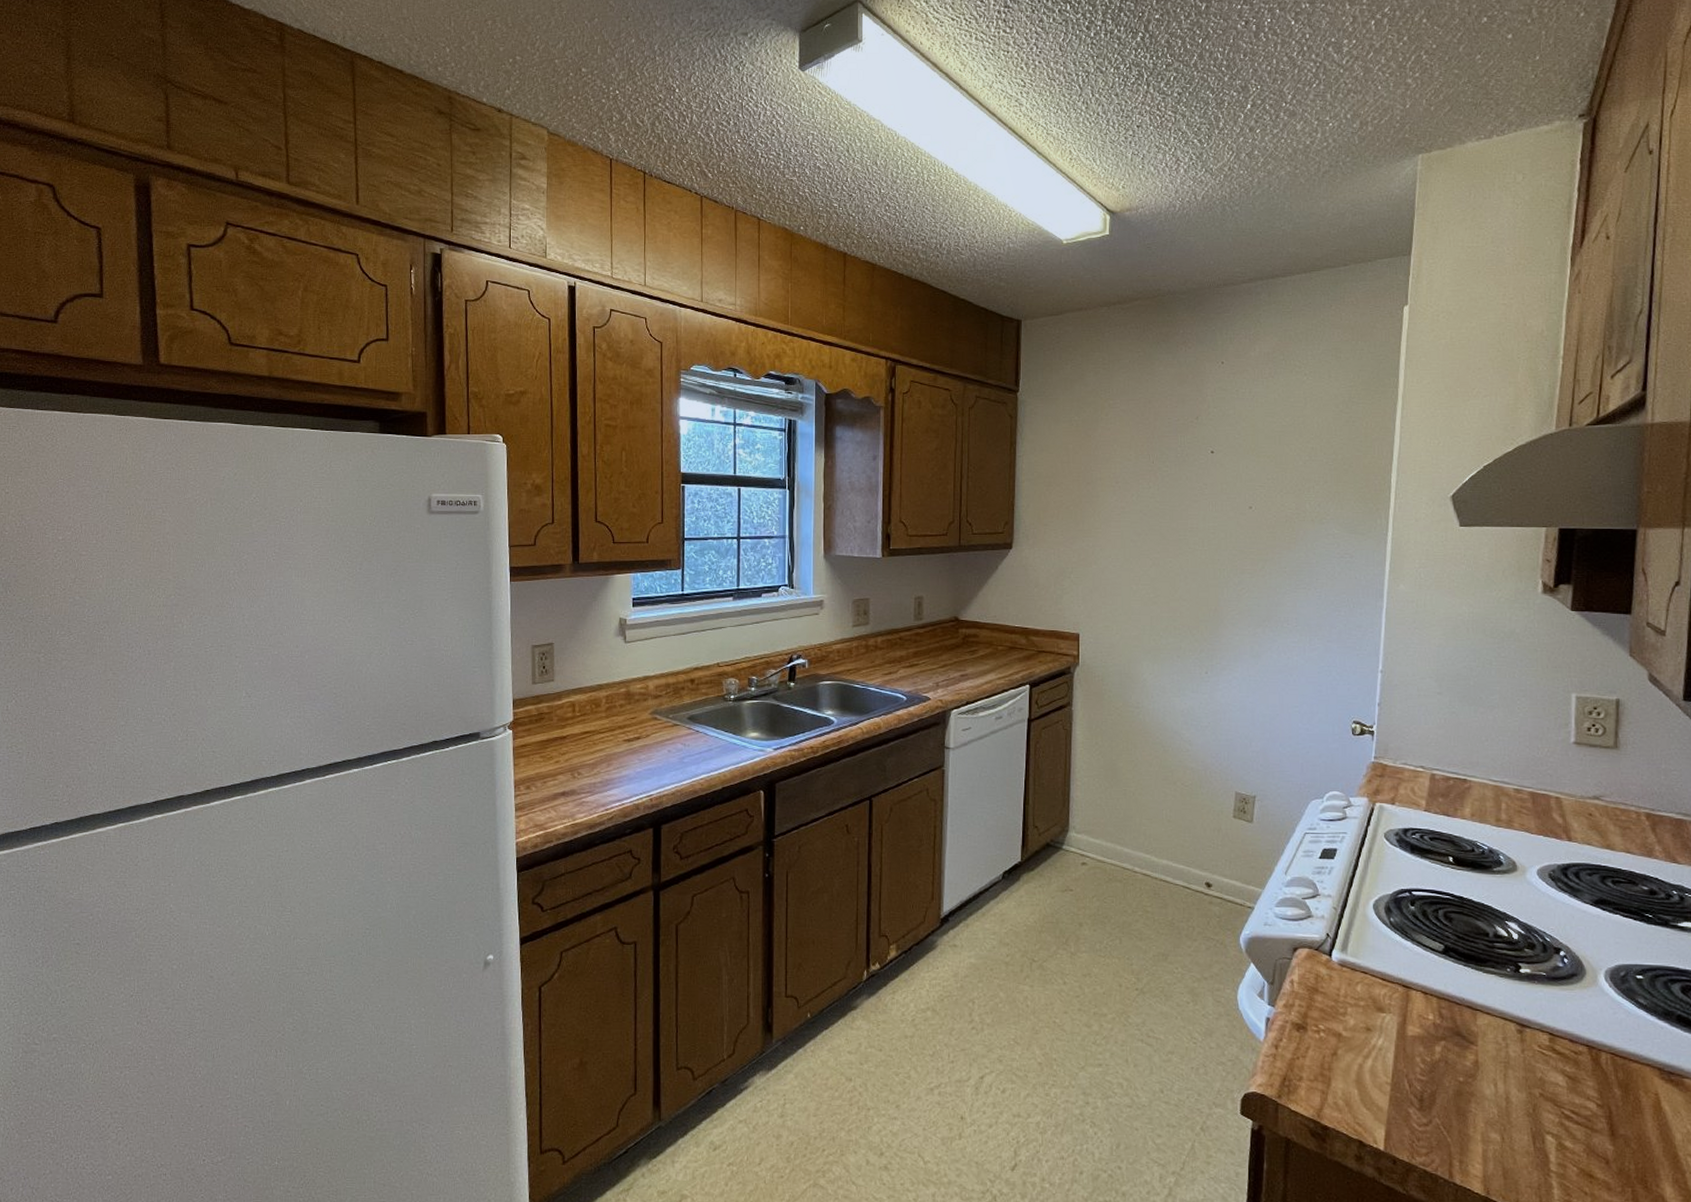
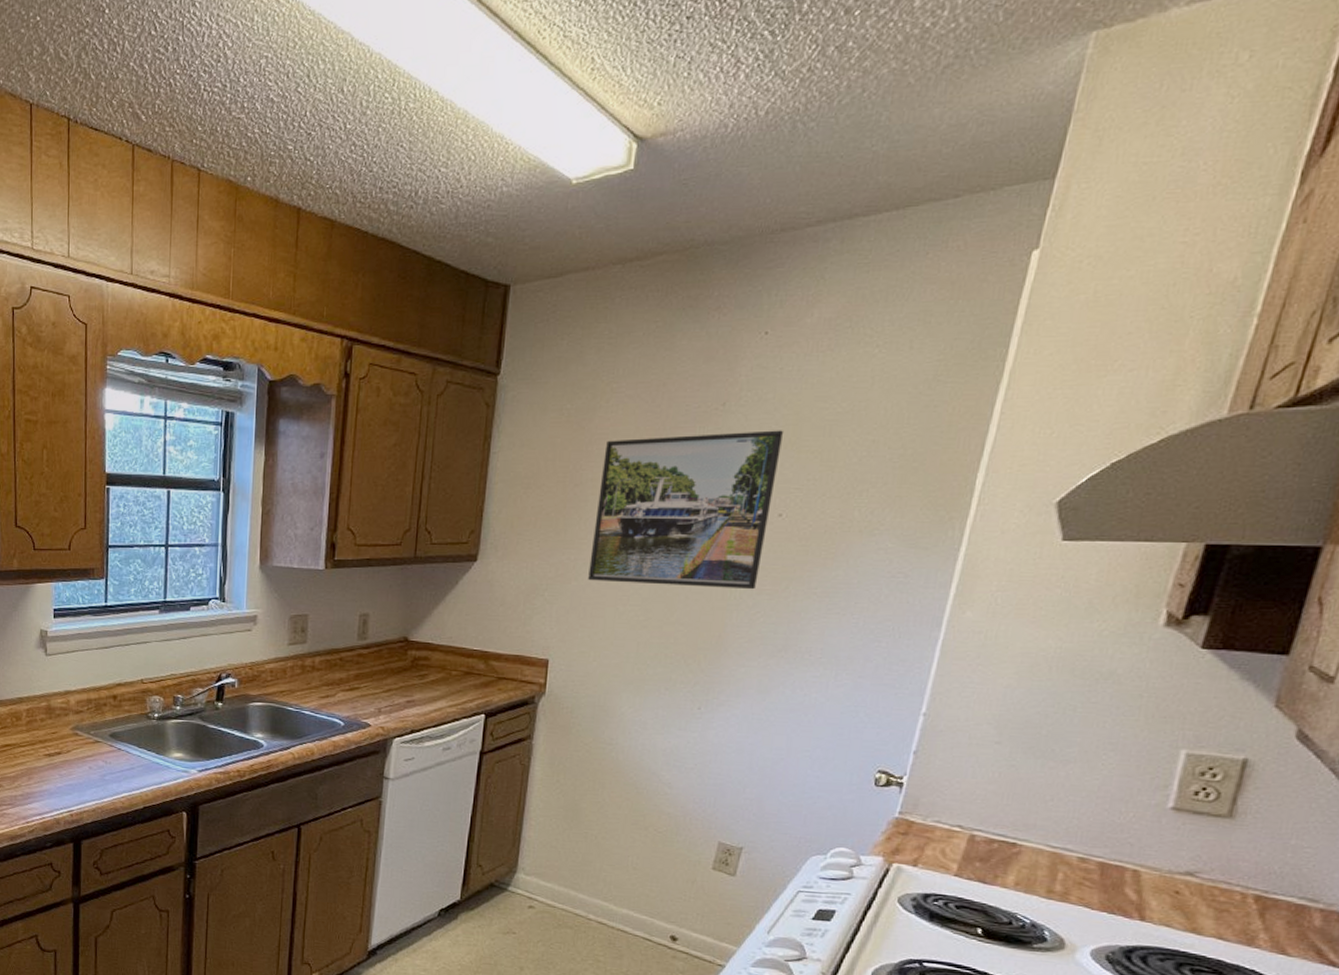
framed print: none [1105,439,1245,570] -> present [588,430,784,590]

